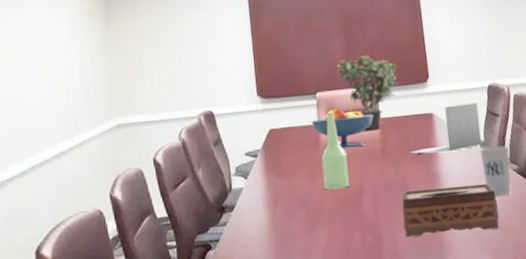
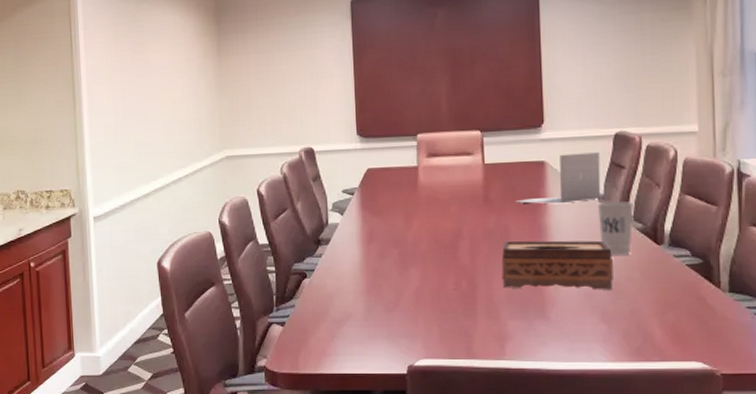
fruit bowl: present [311,108,374,149] -> none [410,151,477,193]
bottle: present [321,113,350,190] -> none [418,155,446,233]
potted plant: present [336,54,398,130] -> none [440,95,508,175]

